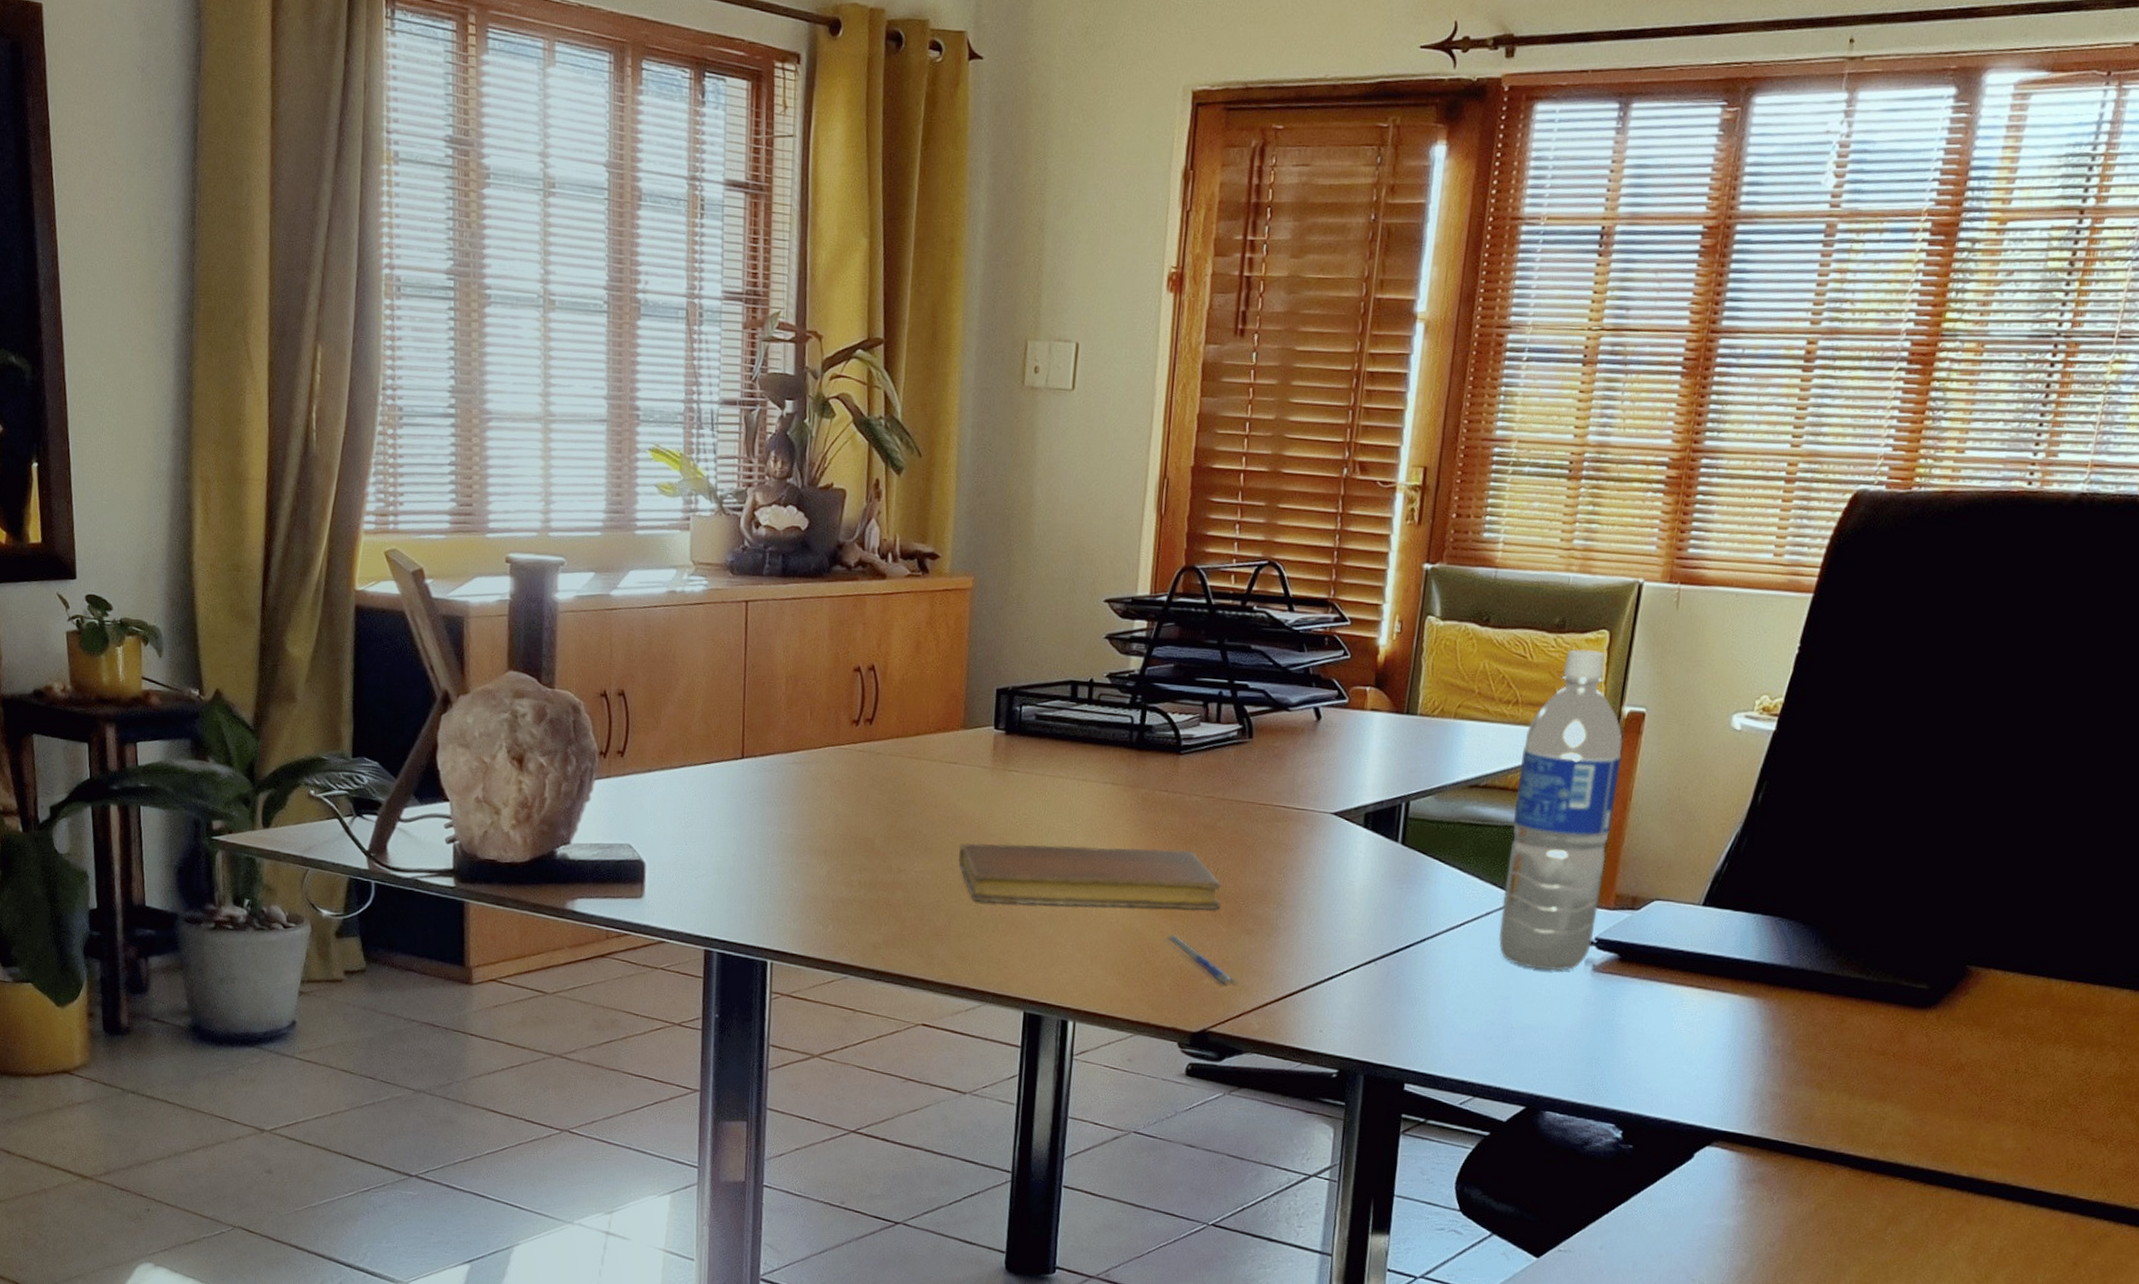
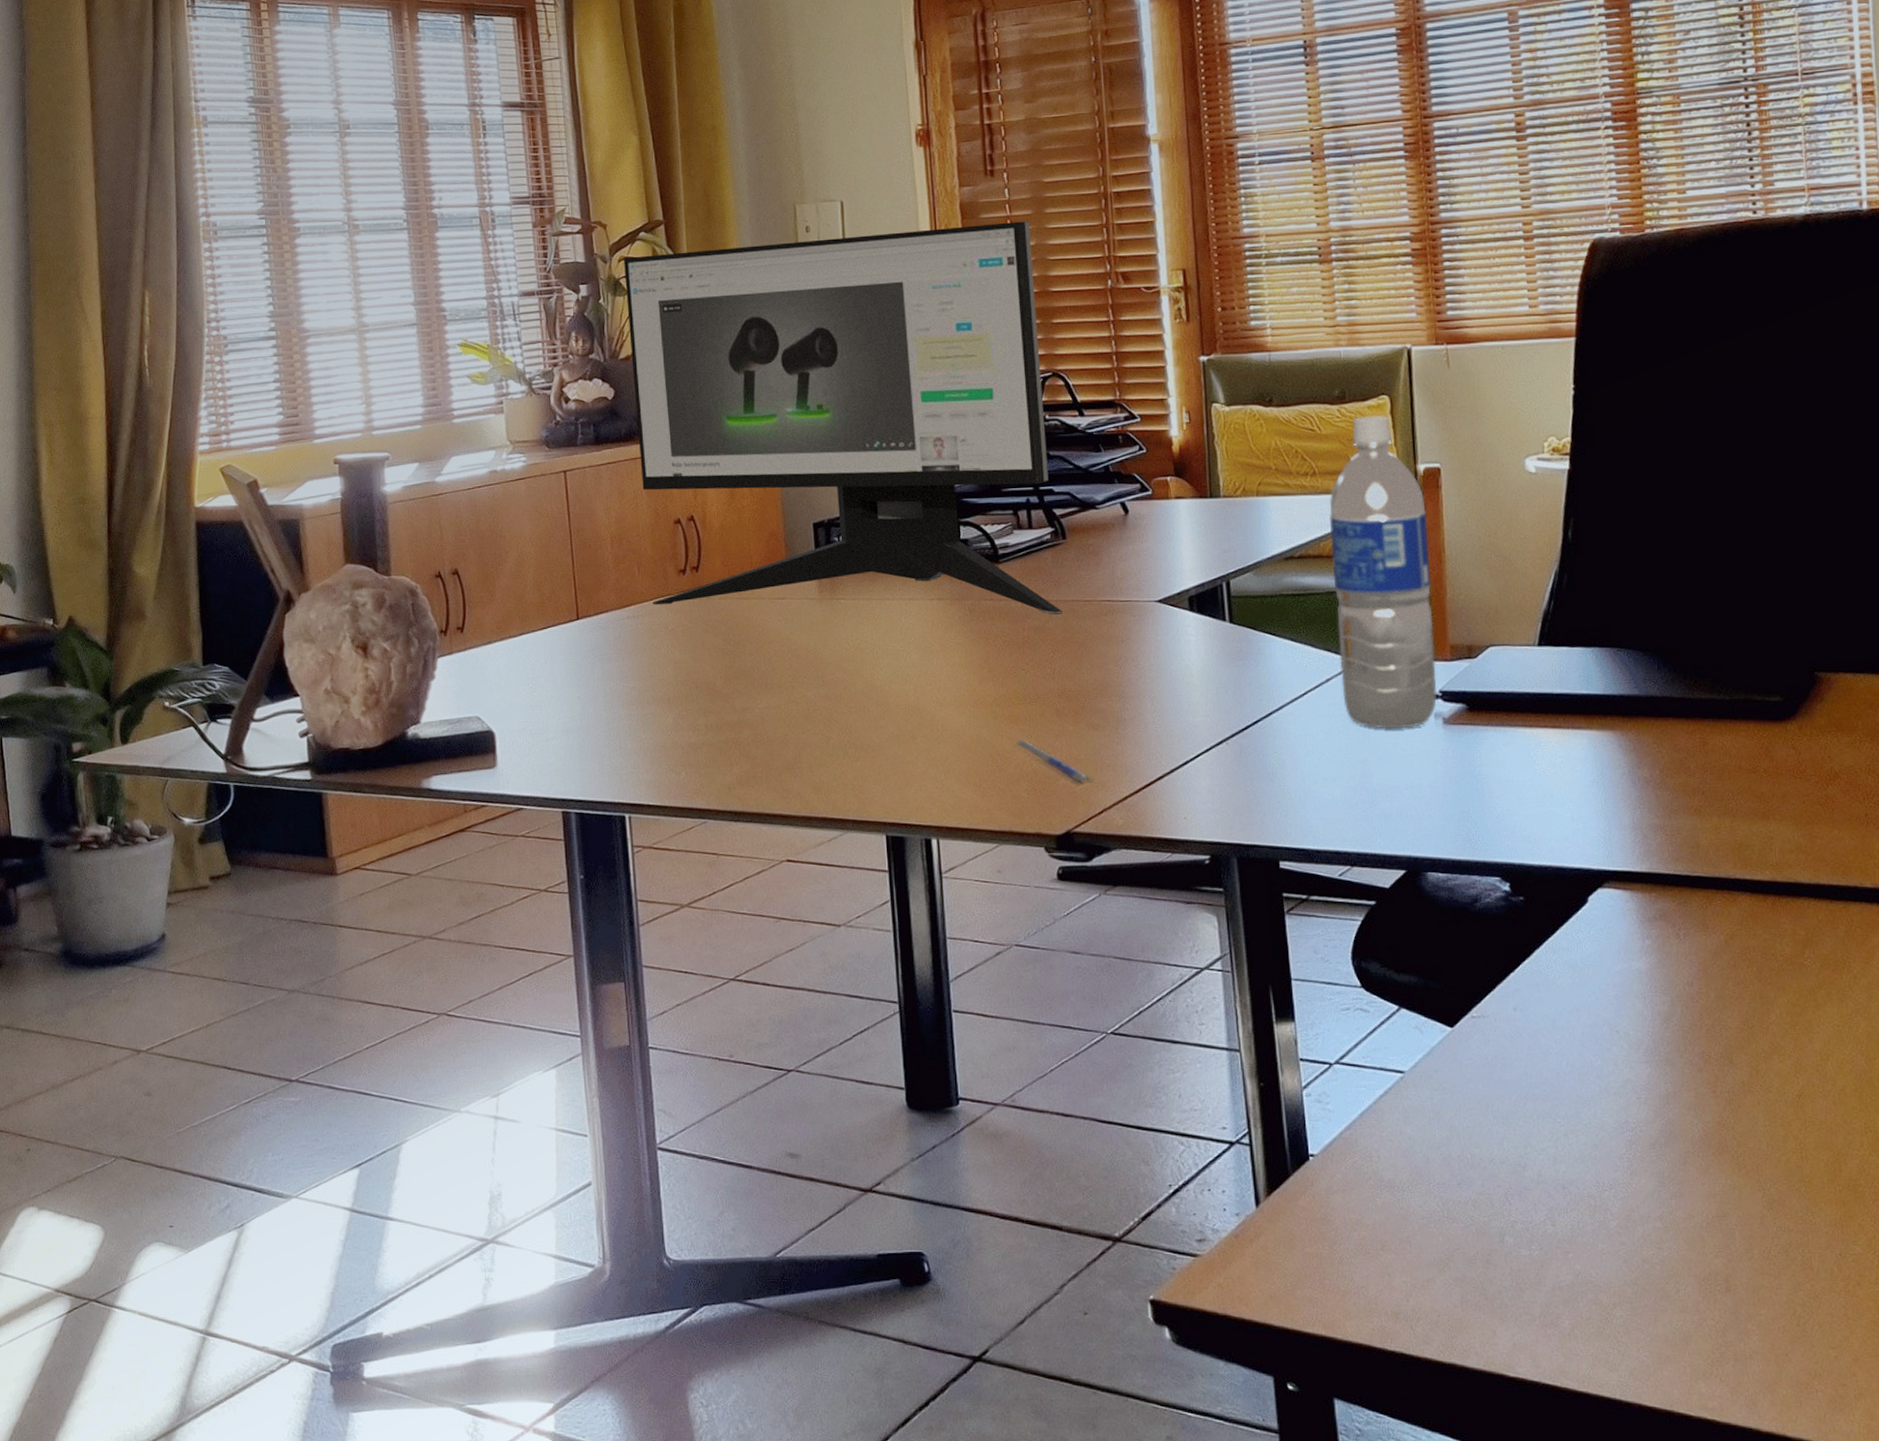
computer monitor: none [821,376,1273,814] -> present [623,221,1063,614]
notebook: present [958,843,1221,911] -> none [799,654,1063,730]

